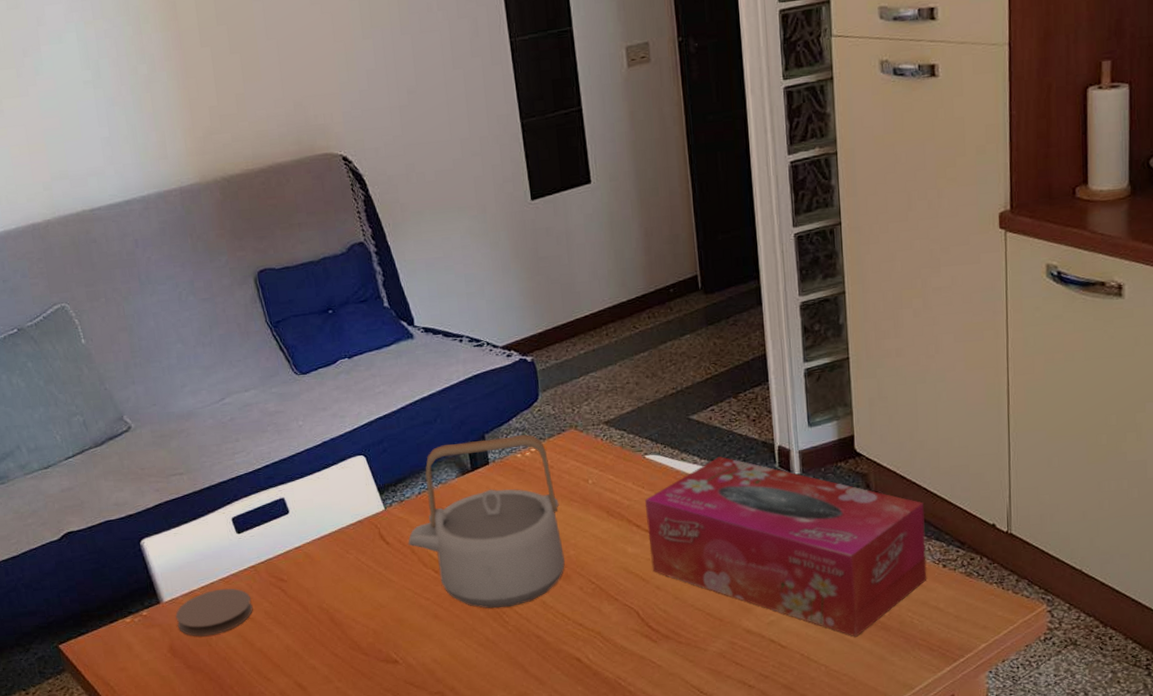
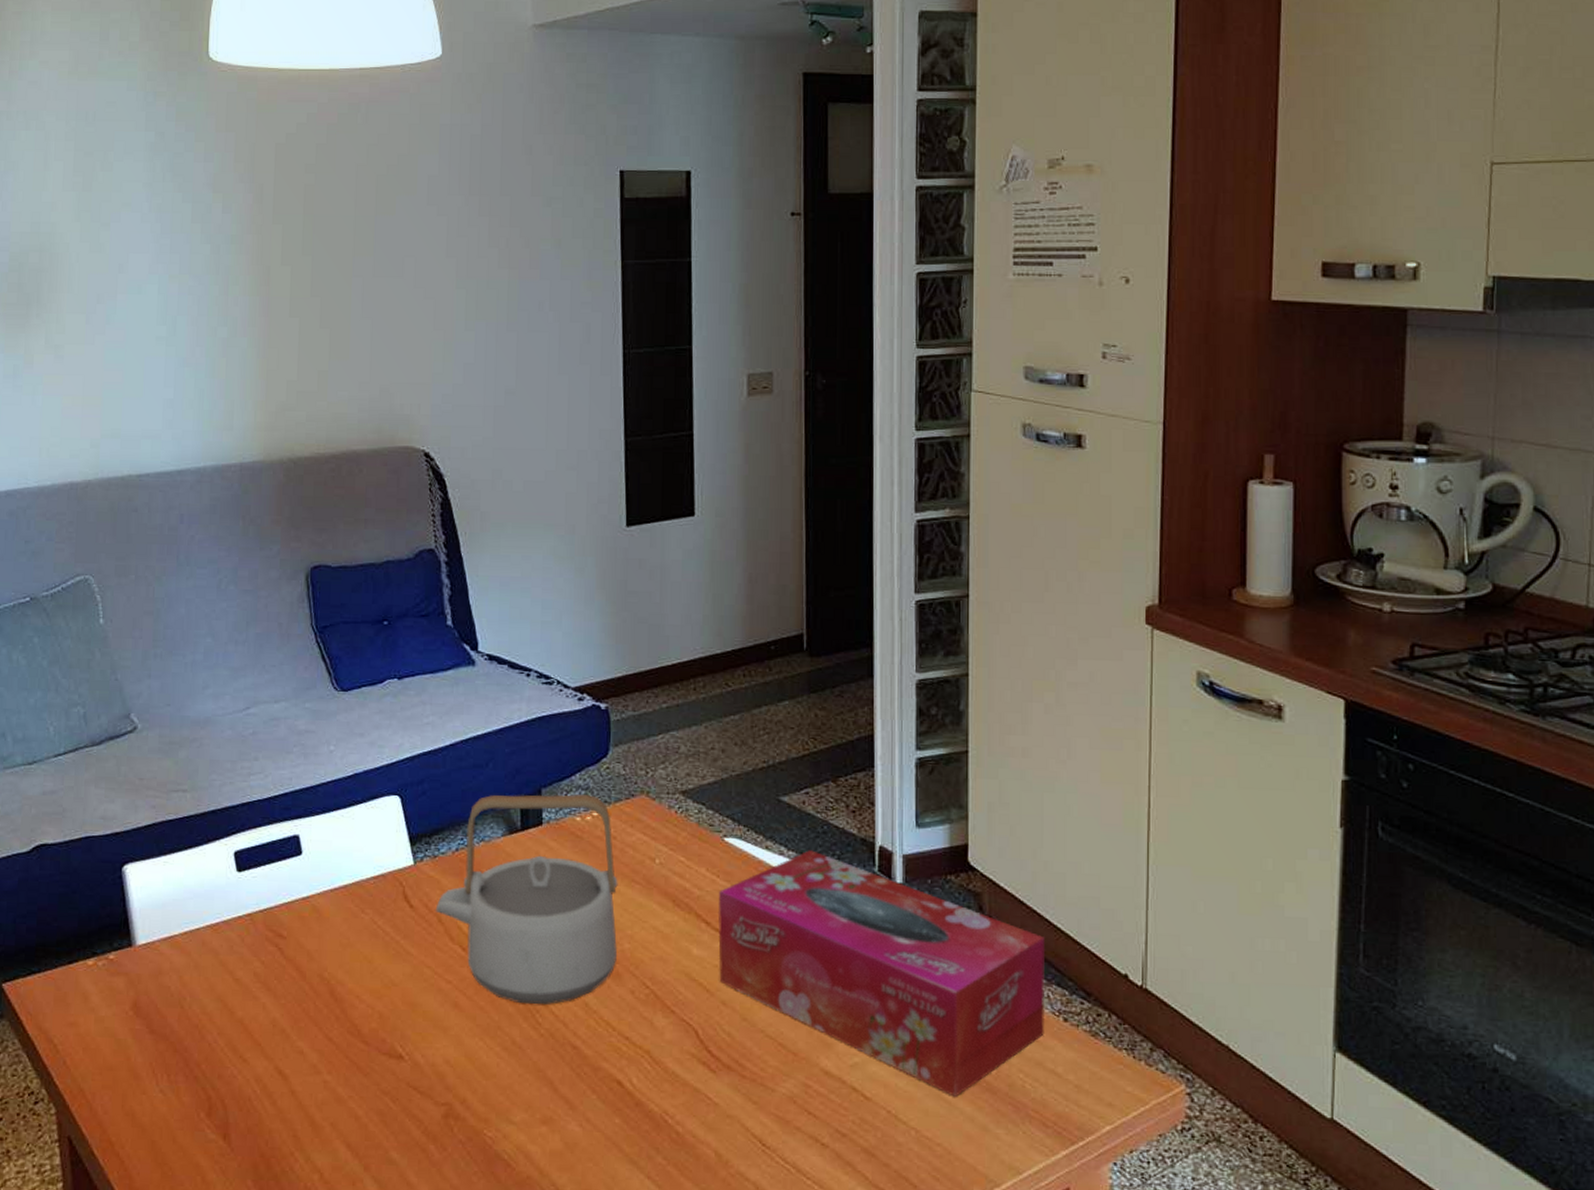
coaster: present [175,588,253,637] -> none [147,937,241,995]

